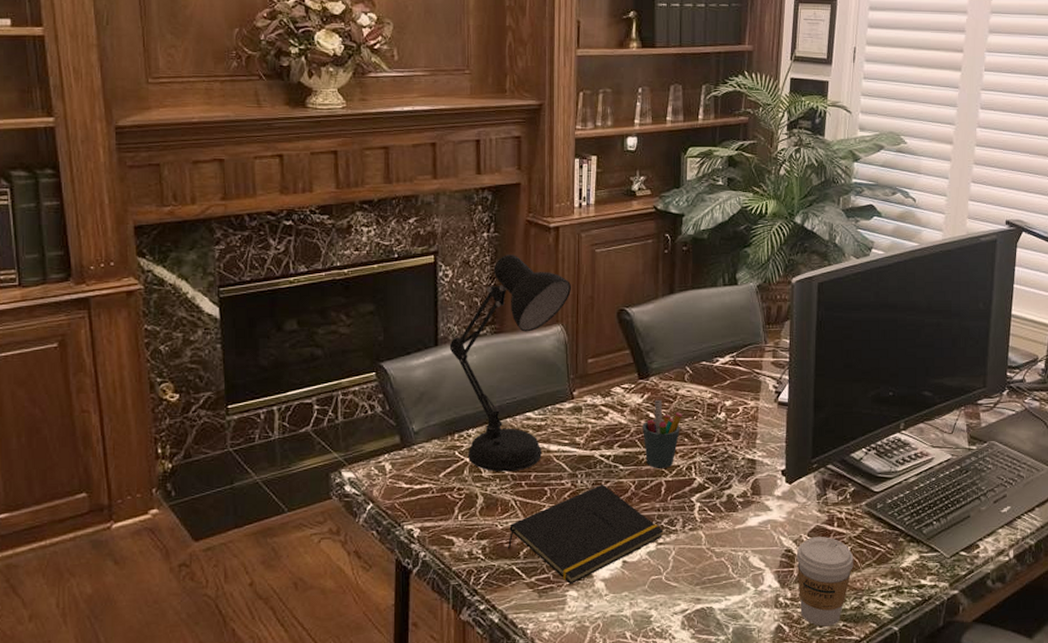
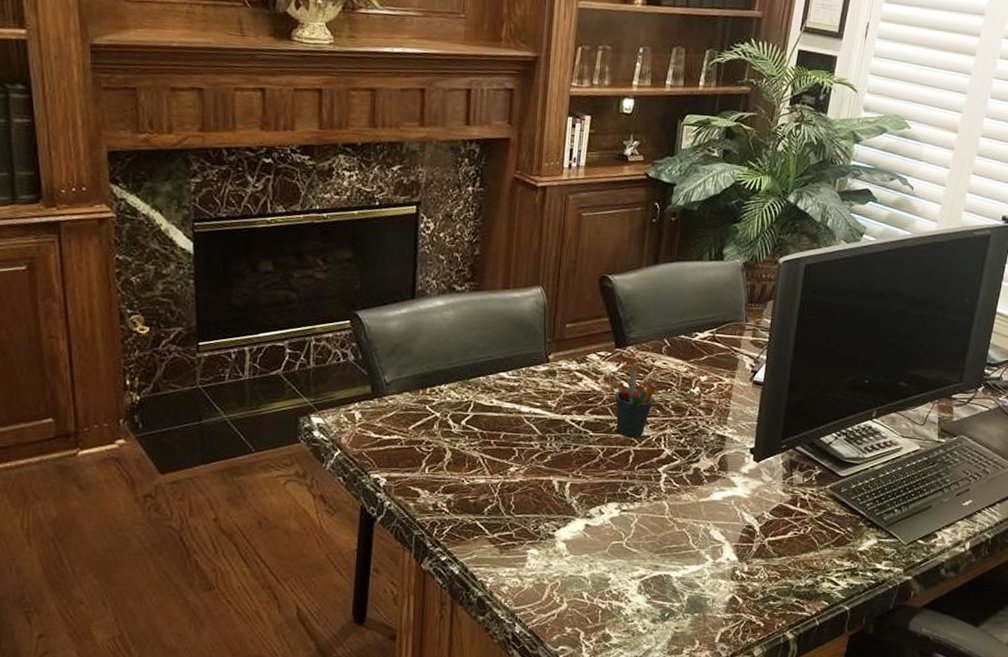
desk lamp: present [449,255,572,472] -> none [426,211,555,430]
notepad: present [507,484,664,585] -> none [472,448,628,544]
coffee cup: present [796,537,853,627] -> none [755,515,813,601]

